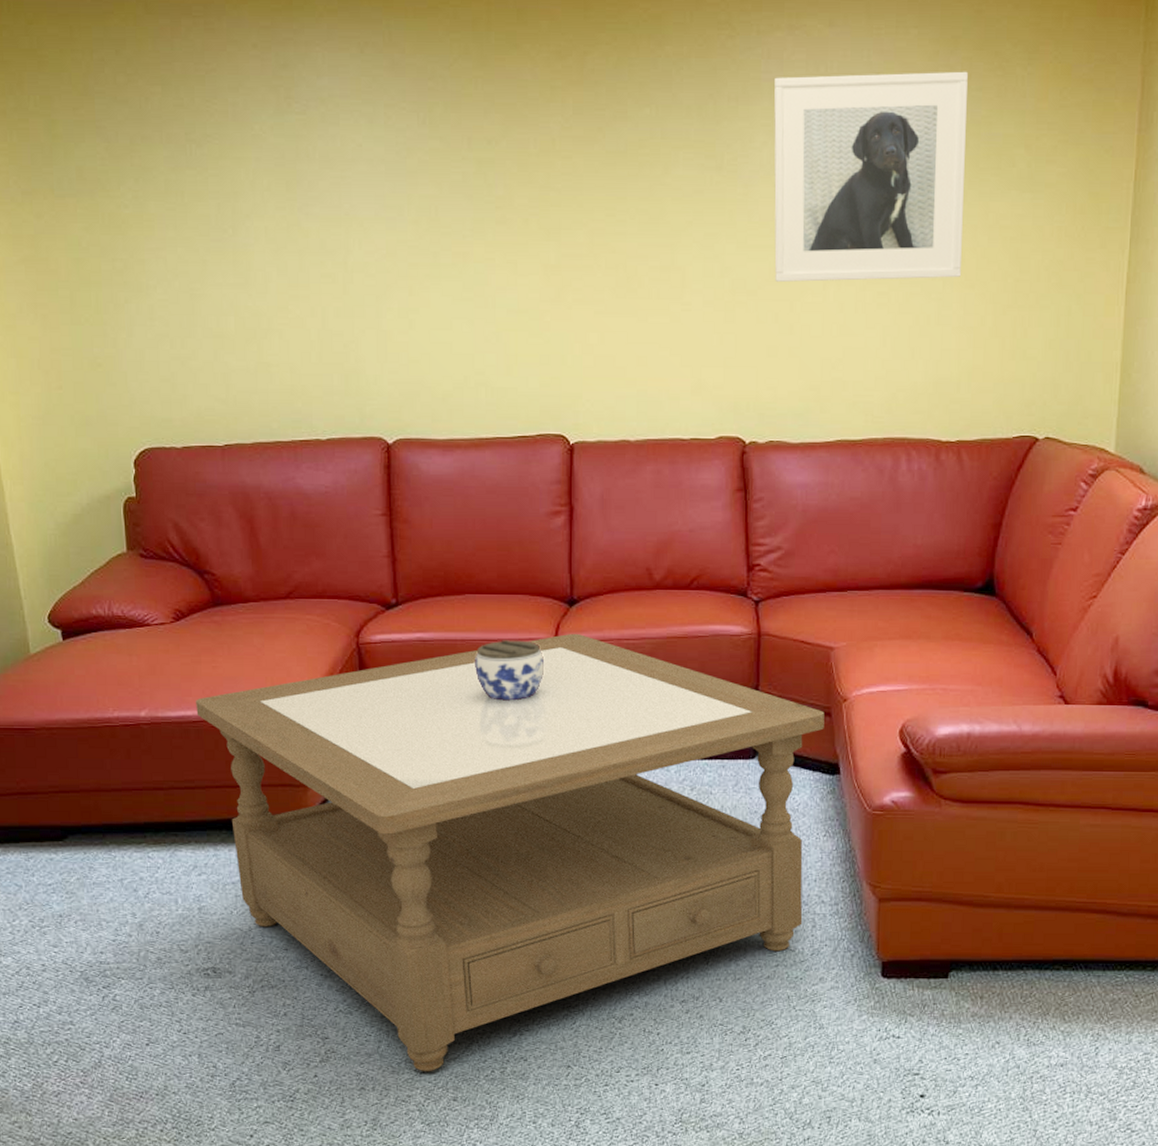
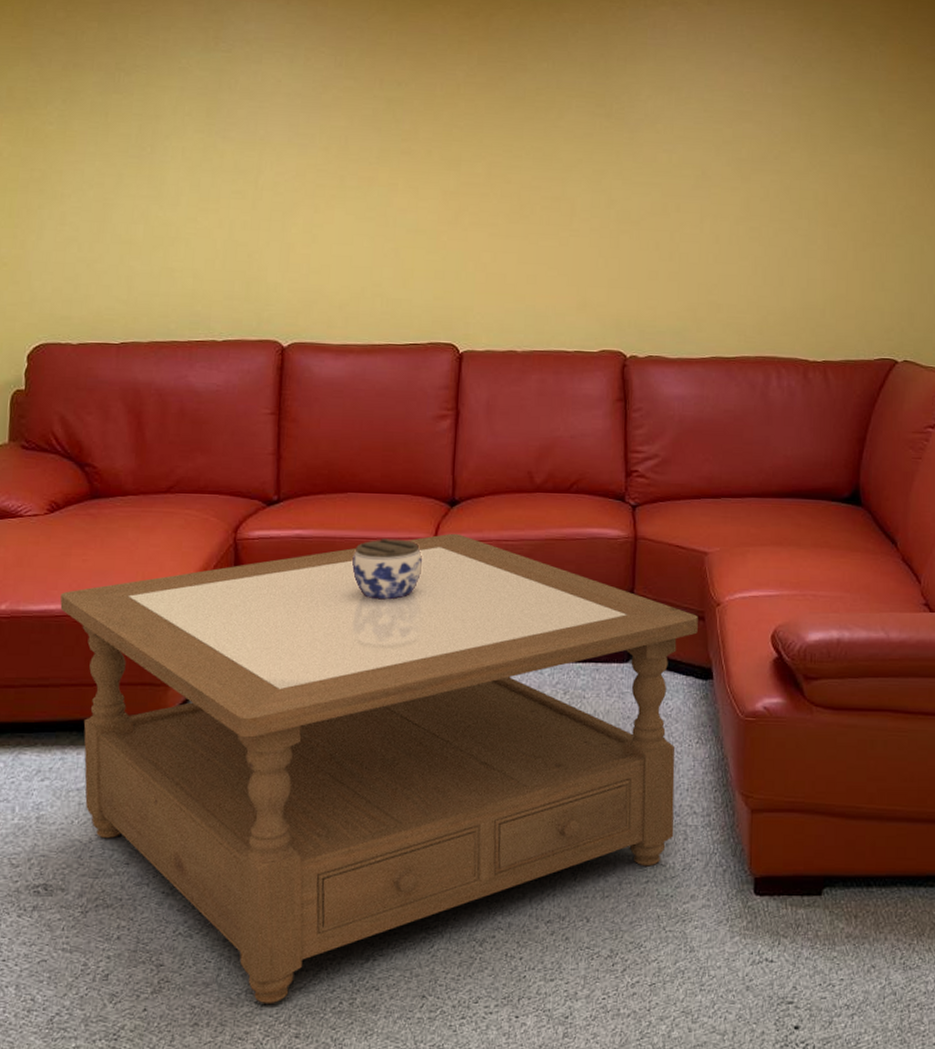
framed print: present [773,71,969,282] -> none [656,43,829,218]

